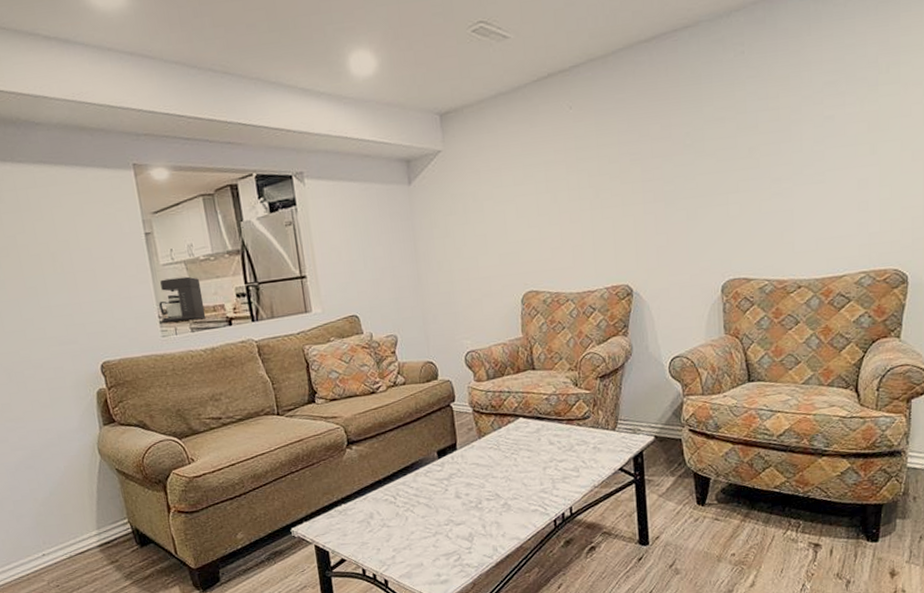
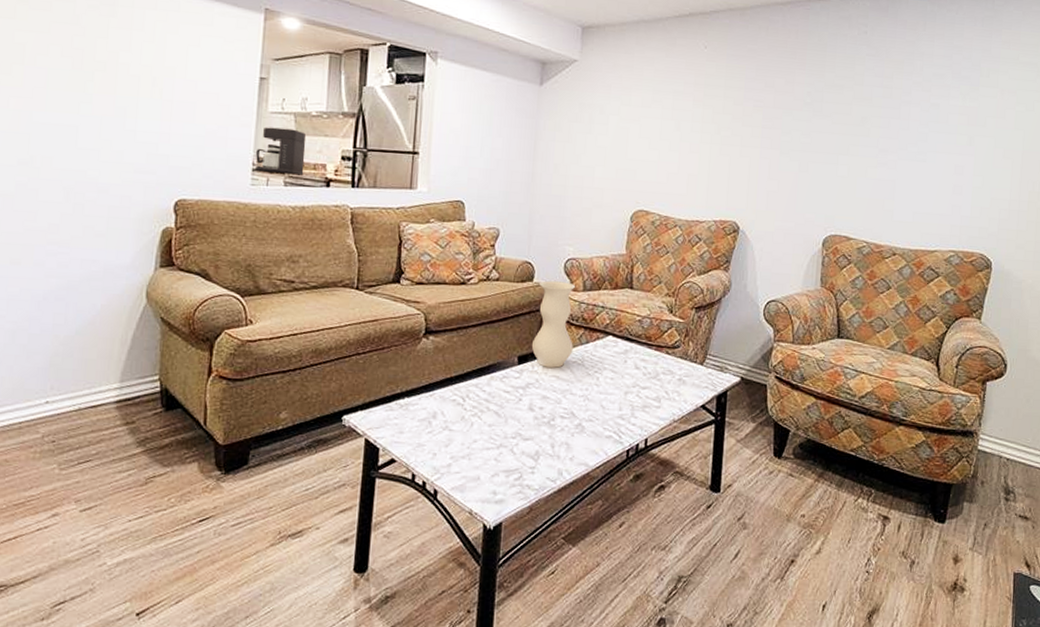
vase: none [444,374,487,457] -> present [531,281,576,368]

